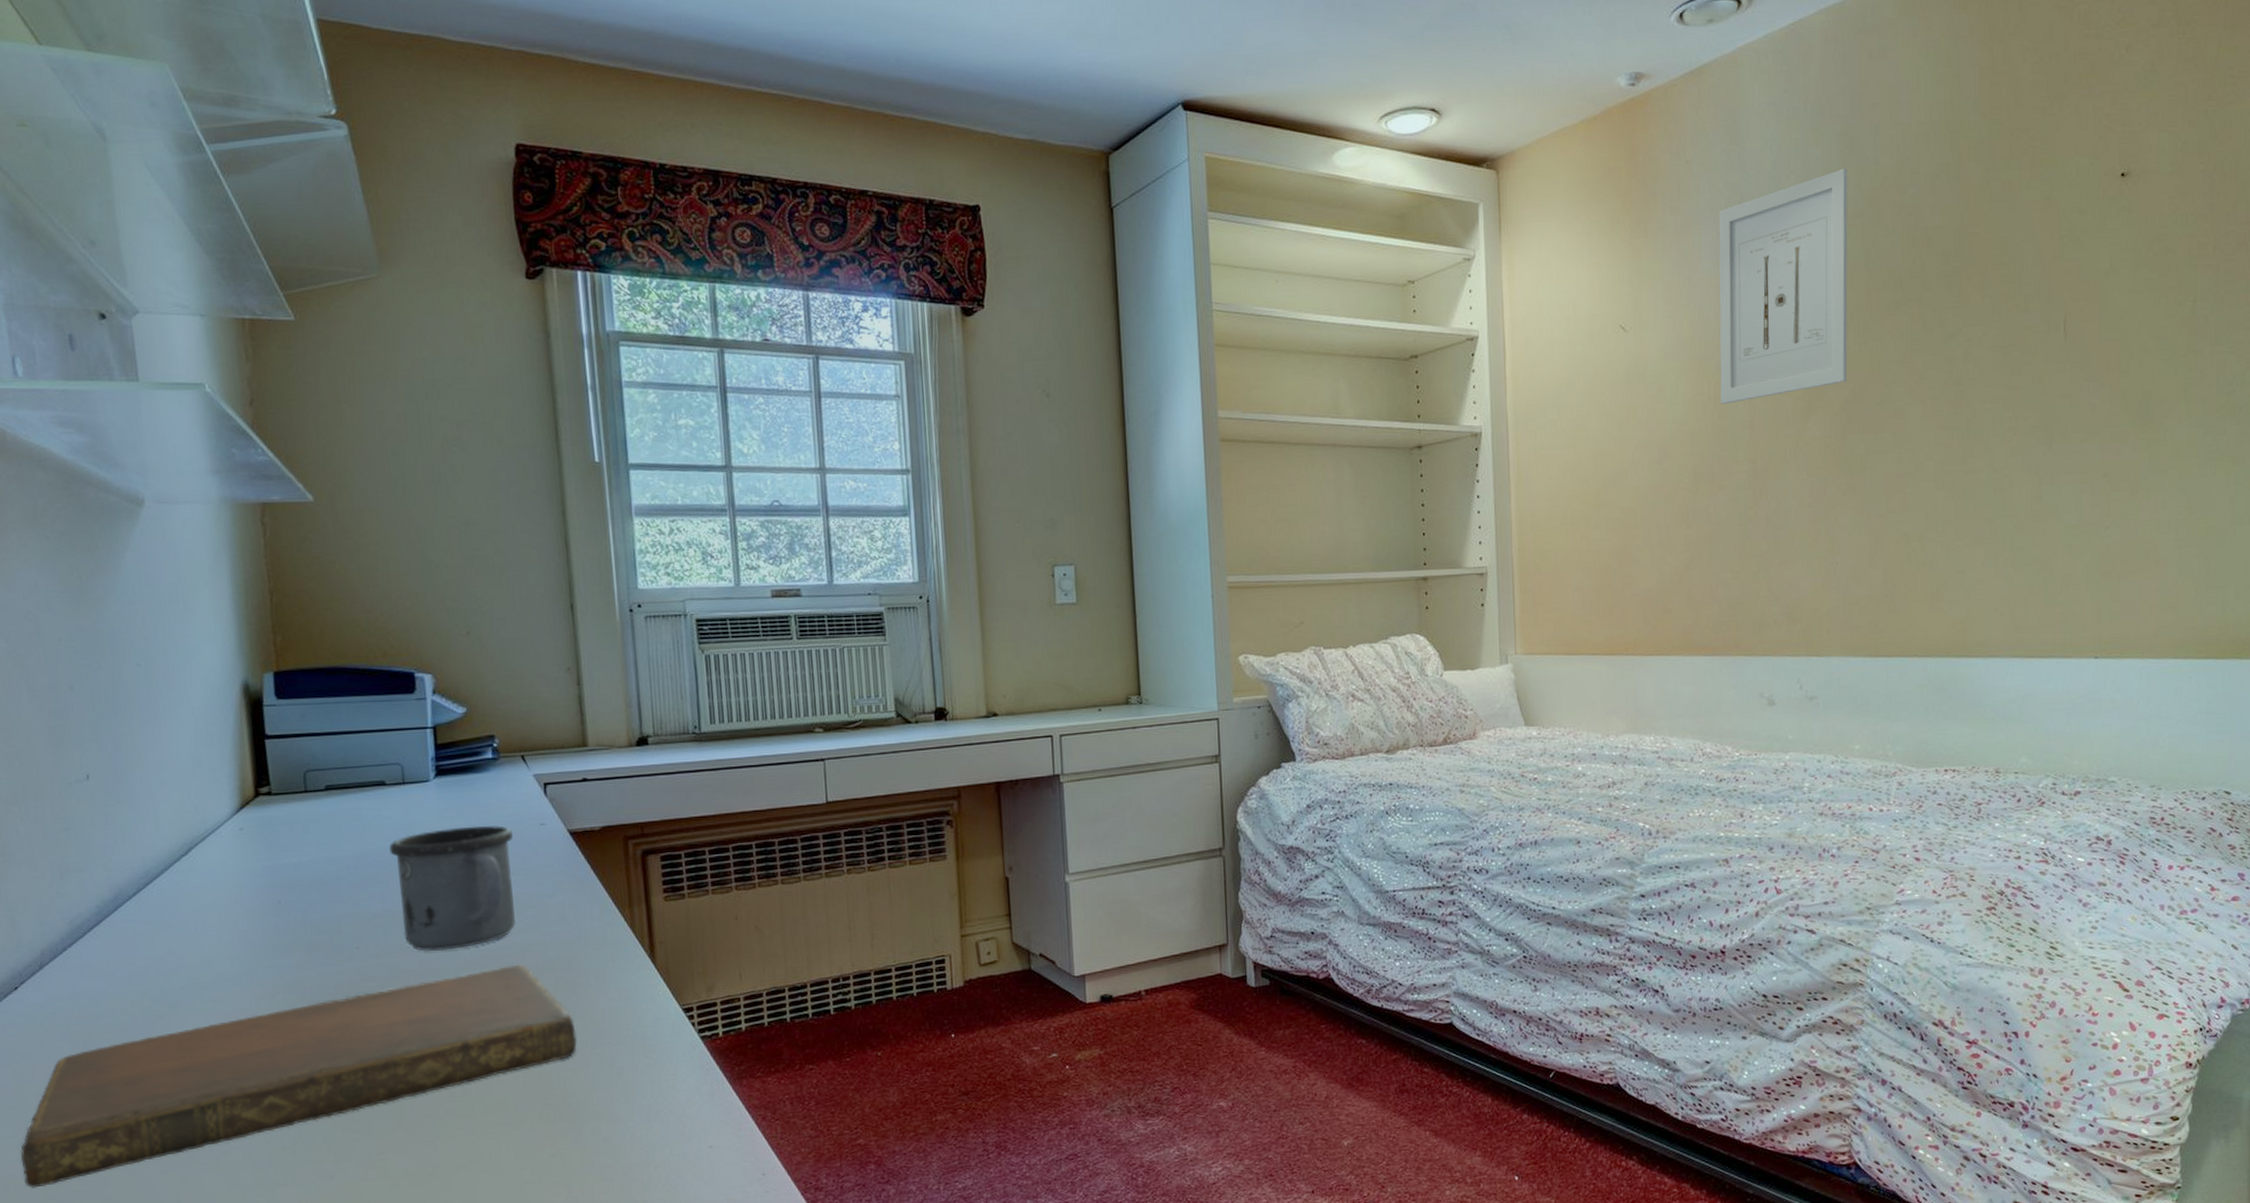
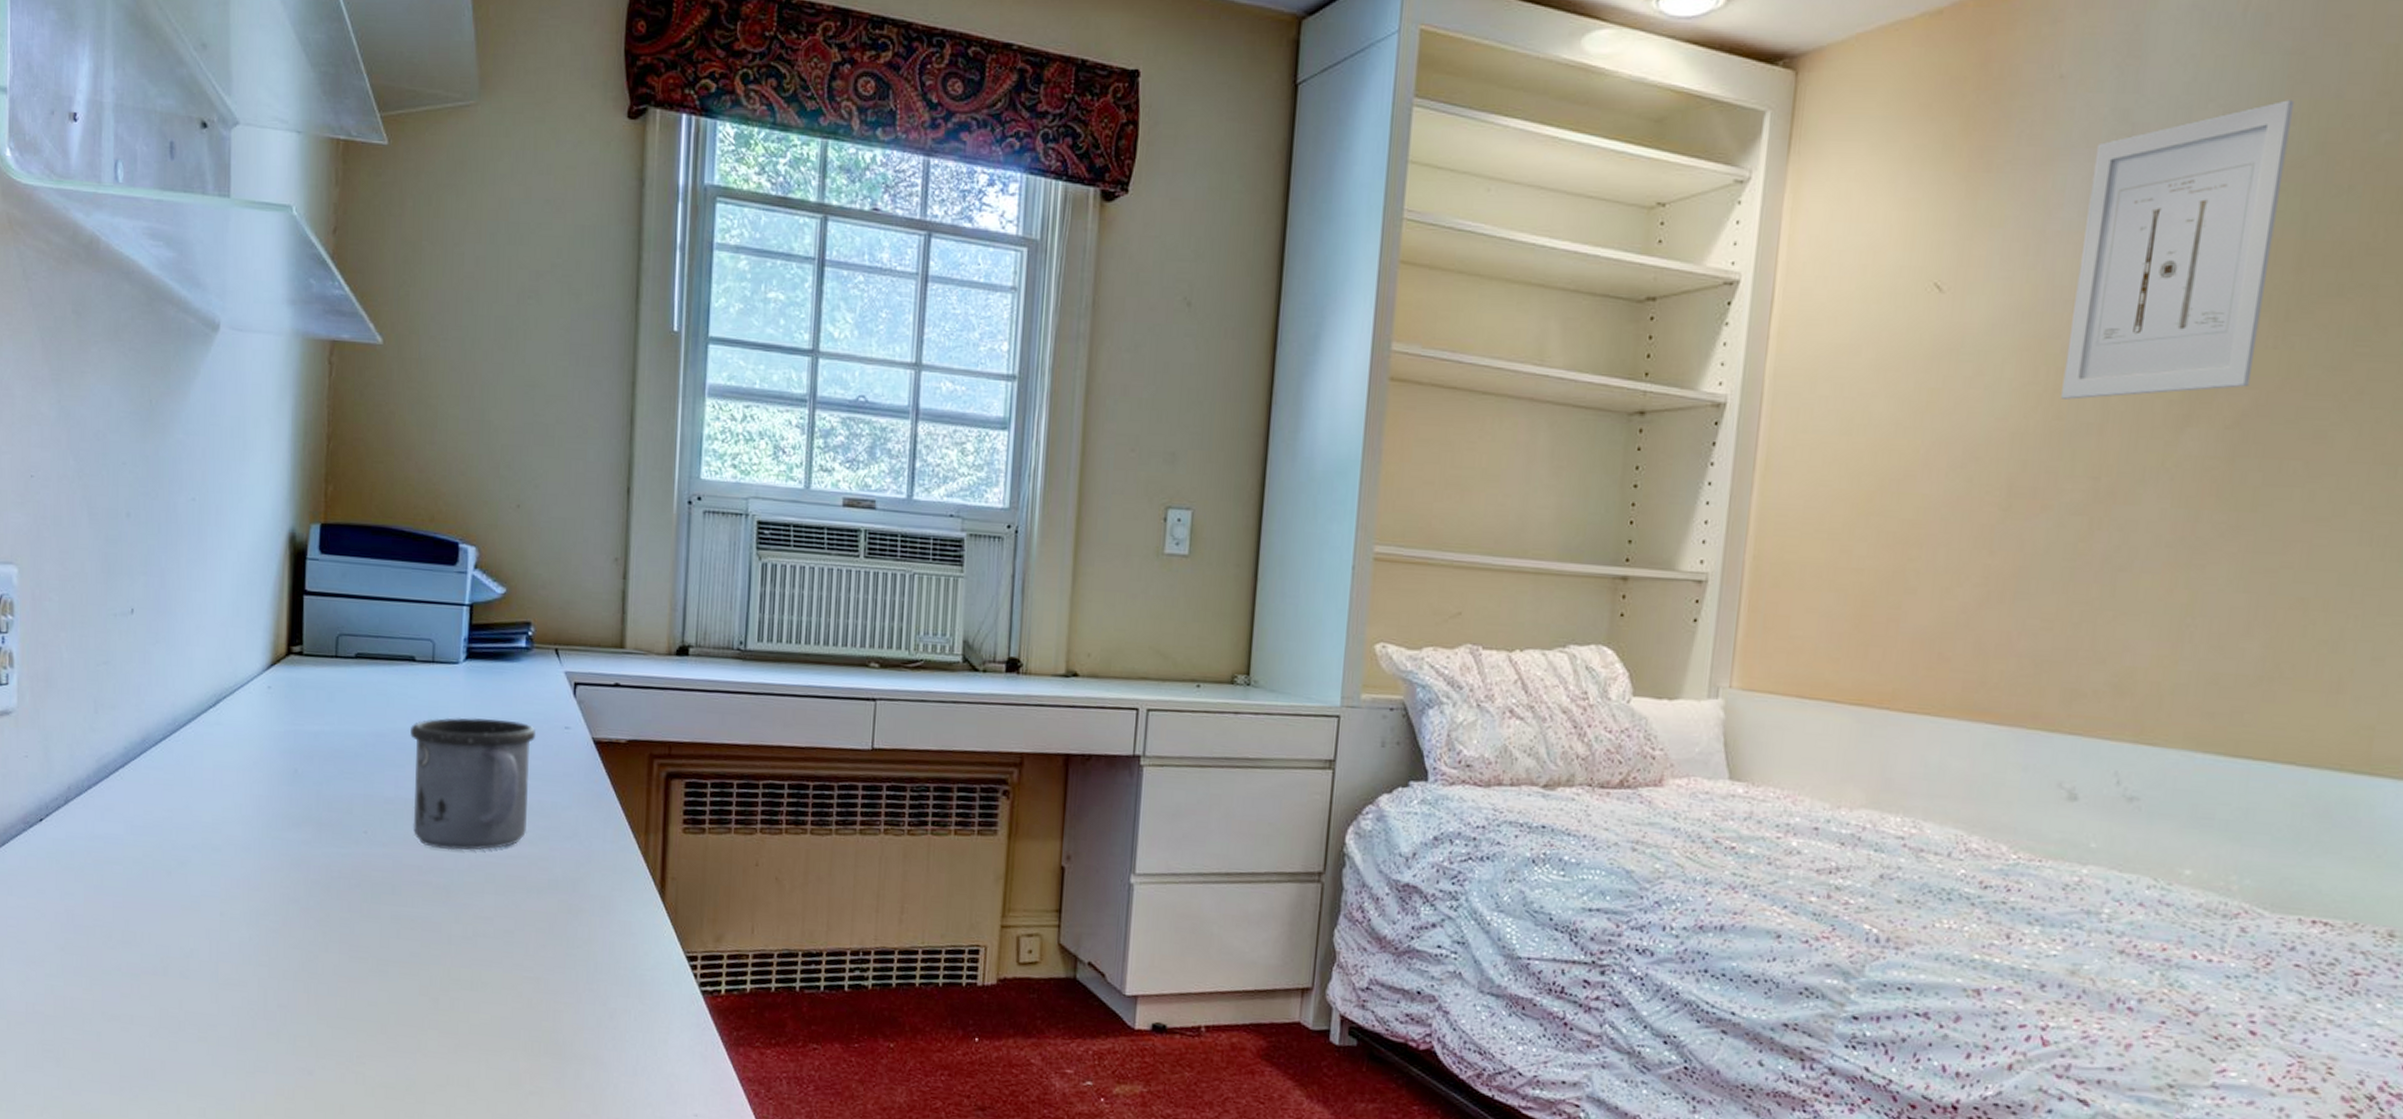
notebook: present [20,964,578,1188] -> none [24,877,573,1029]

